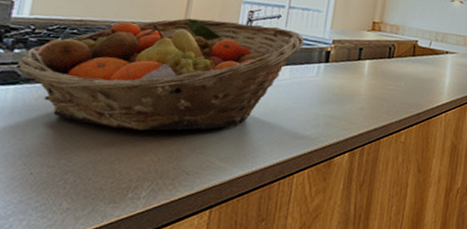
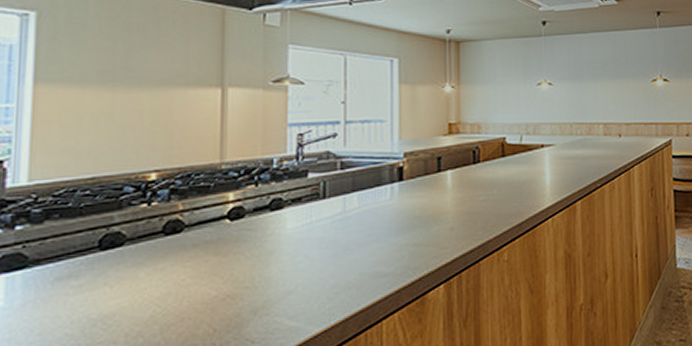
fruit basket: present [17,18,304,131] -> none [22,148,369,302]

